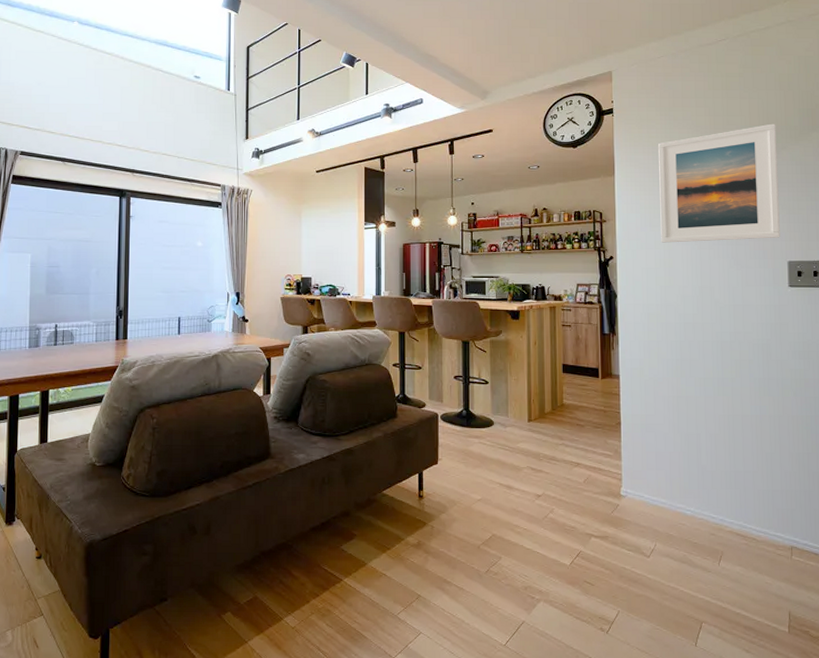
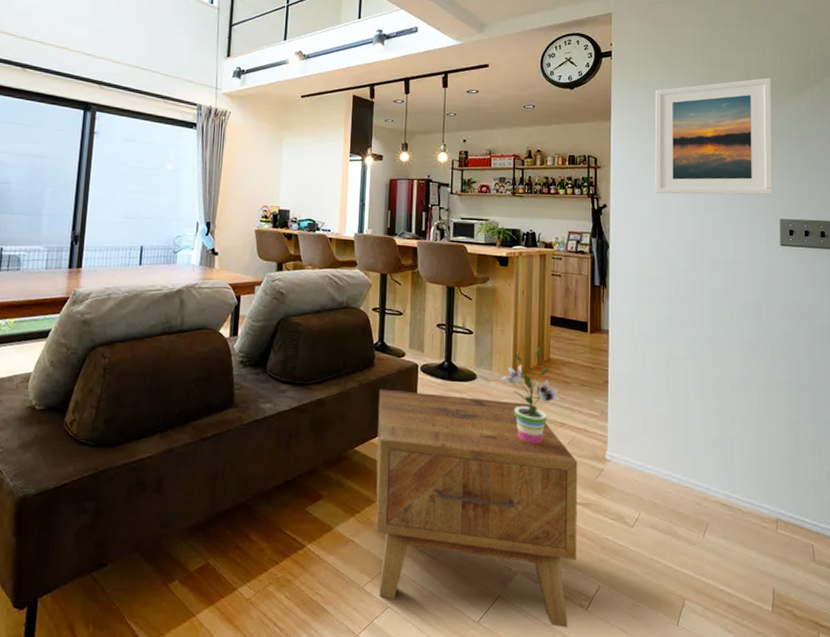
side table: none [402,437,596,650] -> present [376,389,578,628]
potted plant: none [517,393,576,483] -> present [501,346,561,444]

